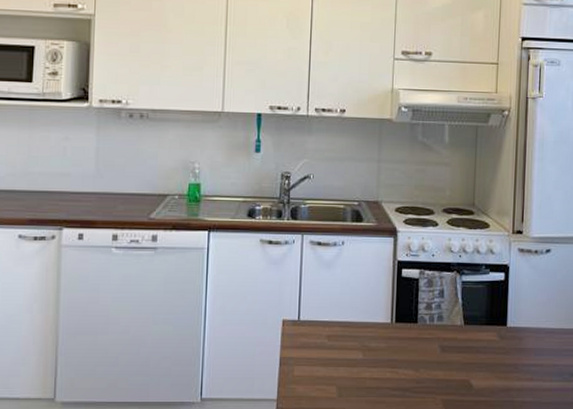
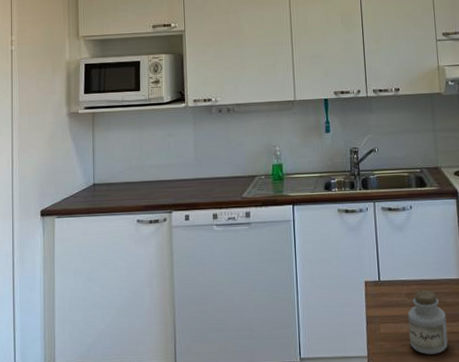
jar: none [325,333,367,400] -> present [407,290,448,355]

